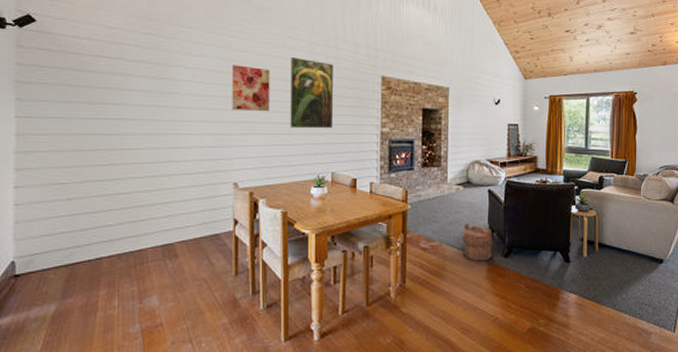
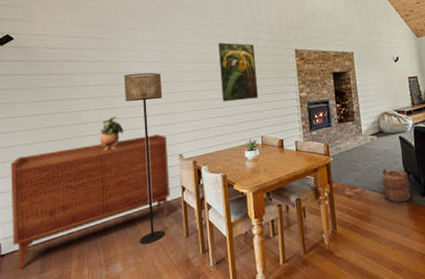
sideboard: none [28,157,221,293] -> present [10,134,171,270]
potted plant: none [139,130,170,170] -> present [99,116,124,152]
floor lamp: none [173,81,219,279] -> present [124,72,165,244]
wall art: present [232,65,270,112] -> none [171,54,204,92]

